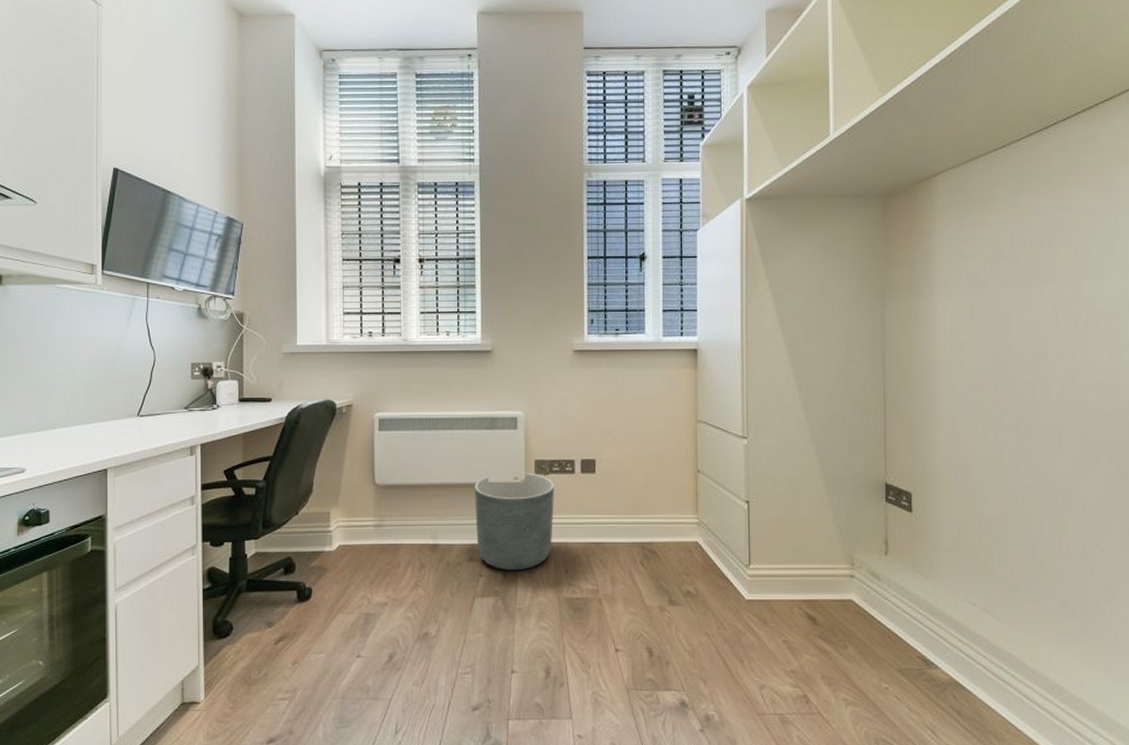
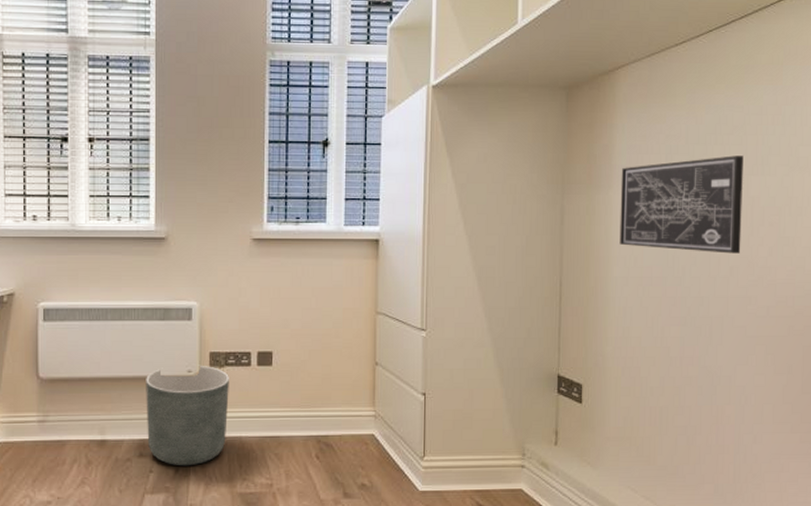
wall art: none [943,258,1076,358] -> present [619,155,744,254]

